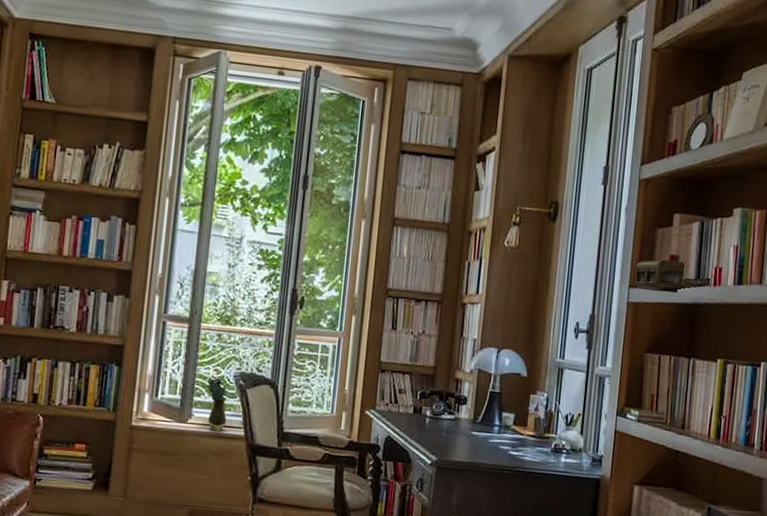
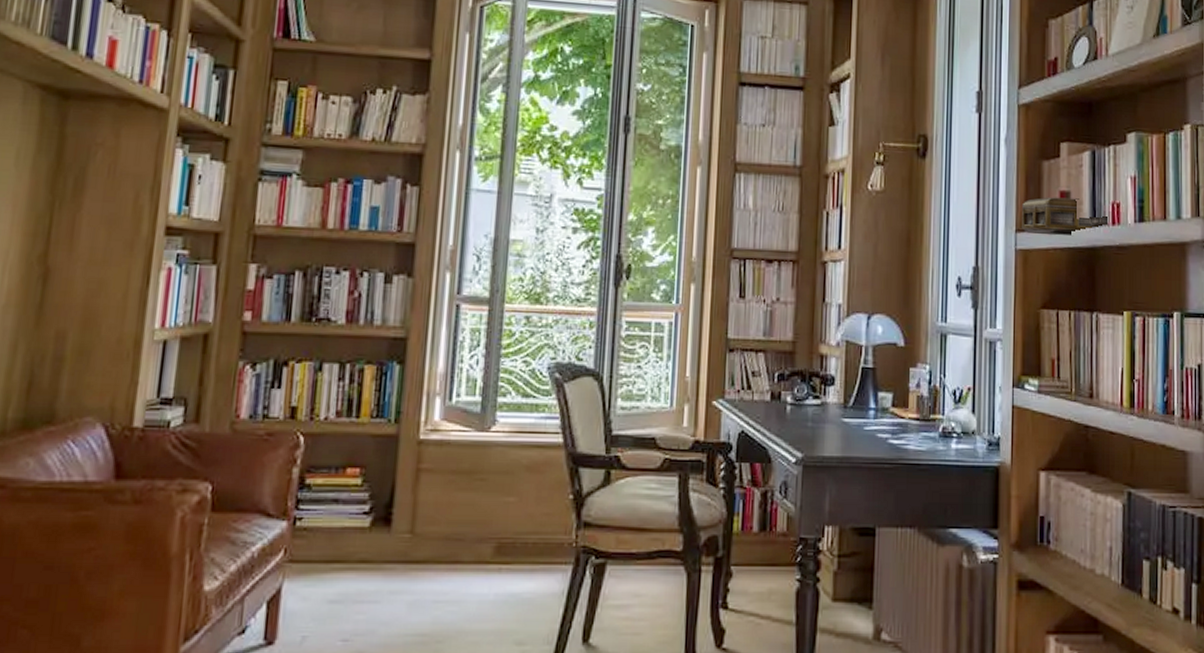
vase: present [207,375,227,432] -> none [514,369,540,440]

